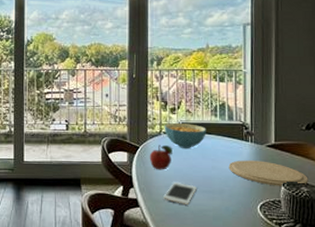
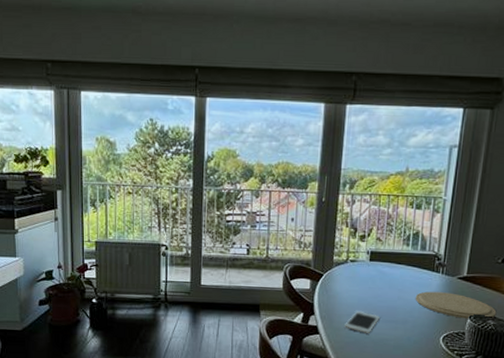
fruit: present [149,144,172,170] -> none [333,272,358,299]
cereal bowl: present [164,122,206,148] -> none [351,250,396,278]

